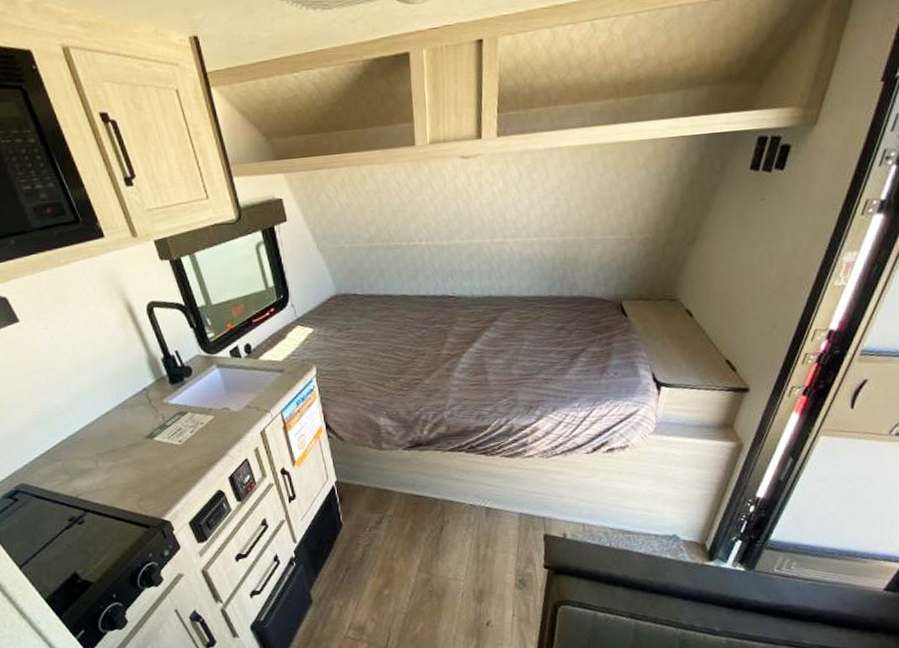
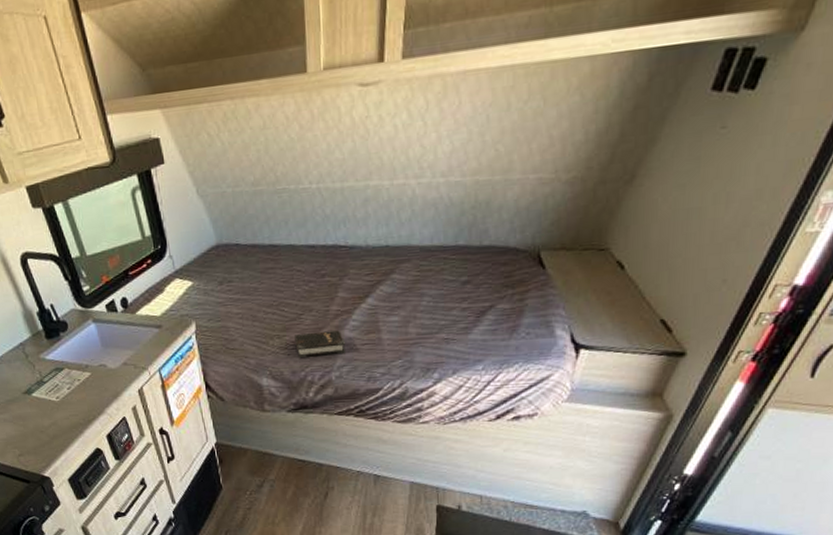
hardback book: none [409,372,456,398] -> present [295,330,345,357]

